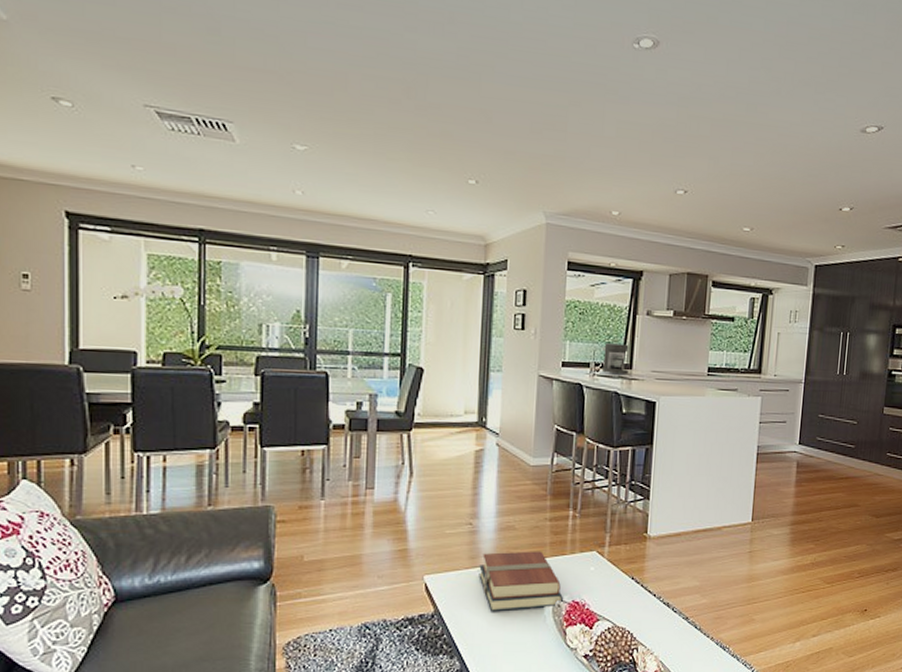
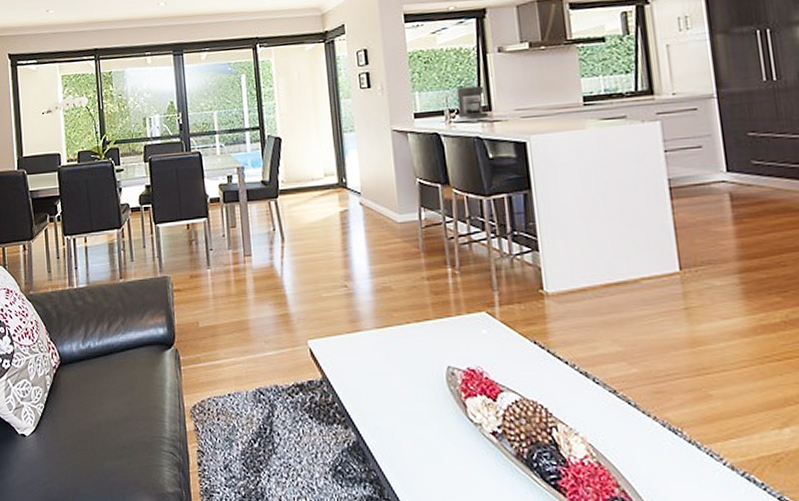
books: present [479,551,563,612] -> none [360,313,457,380]

